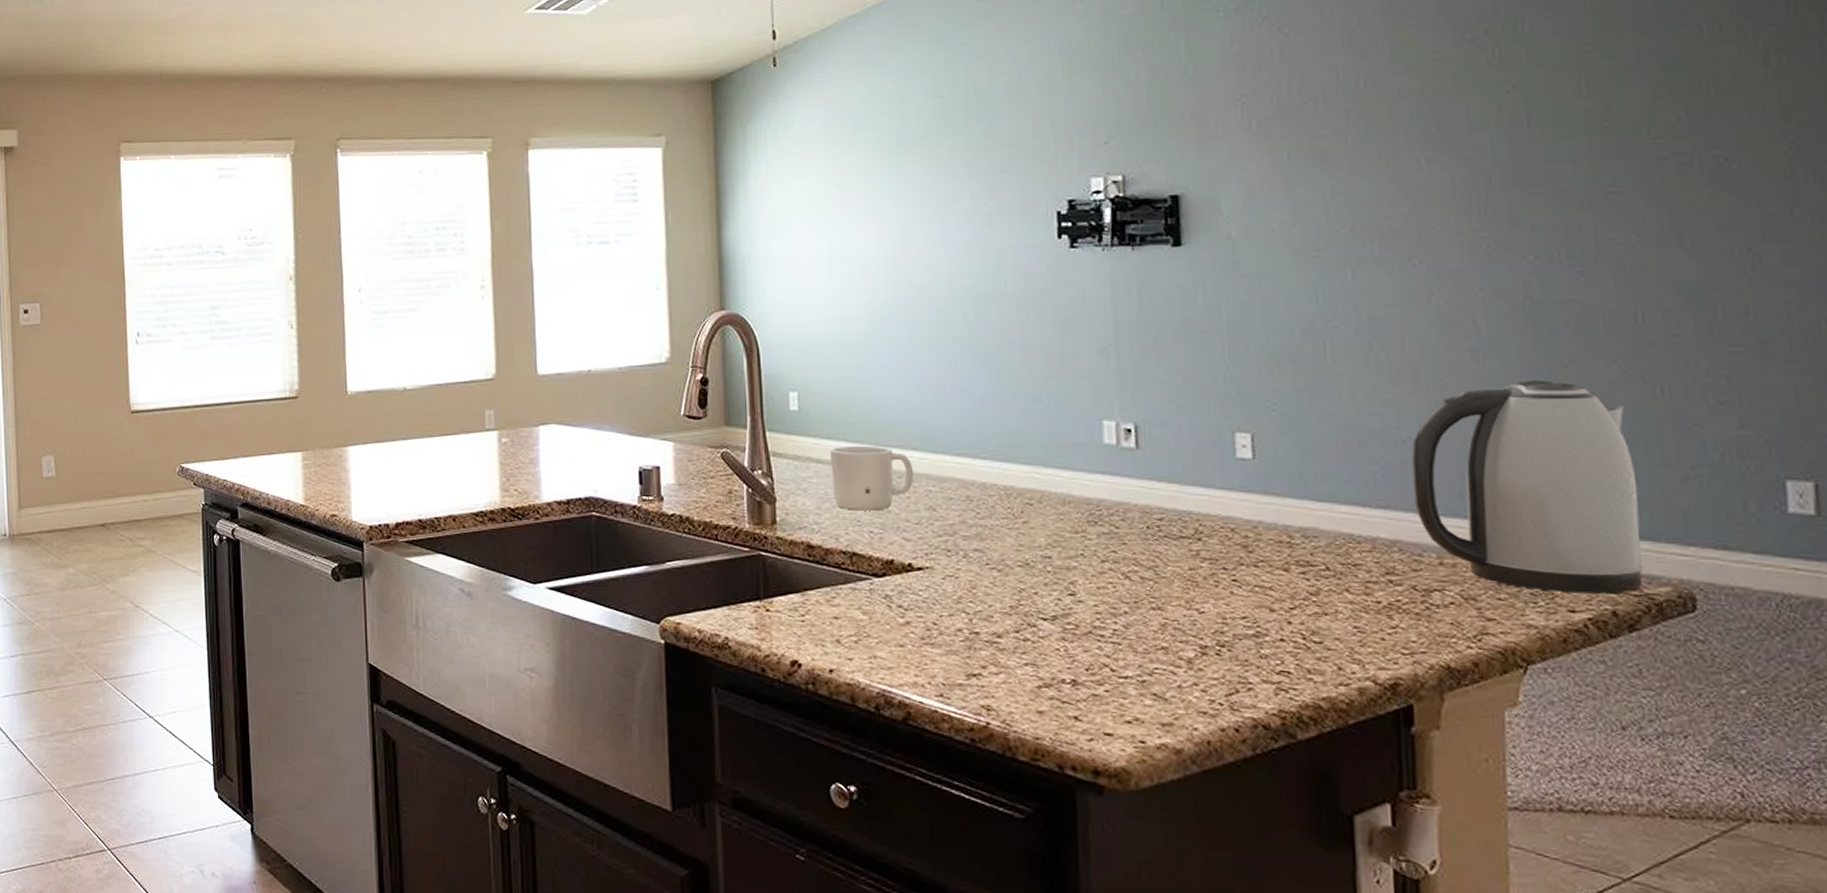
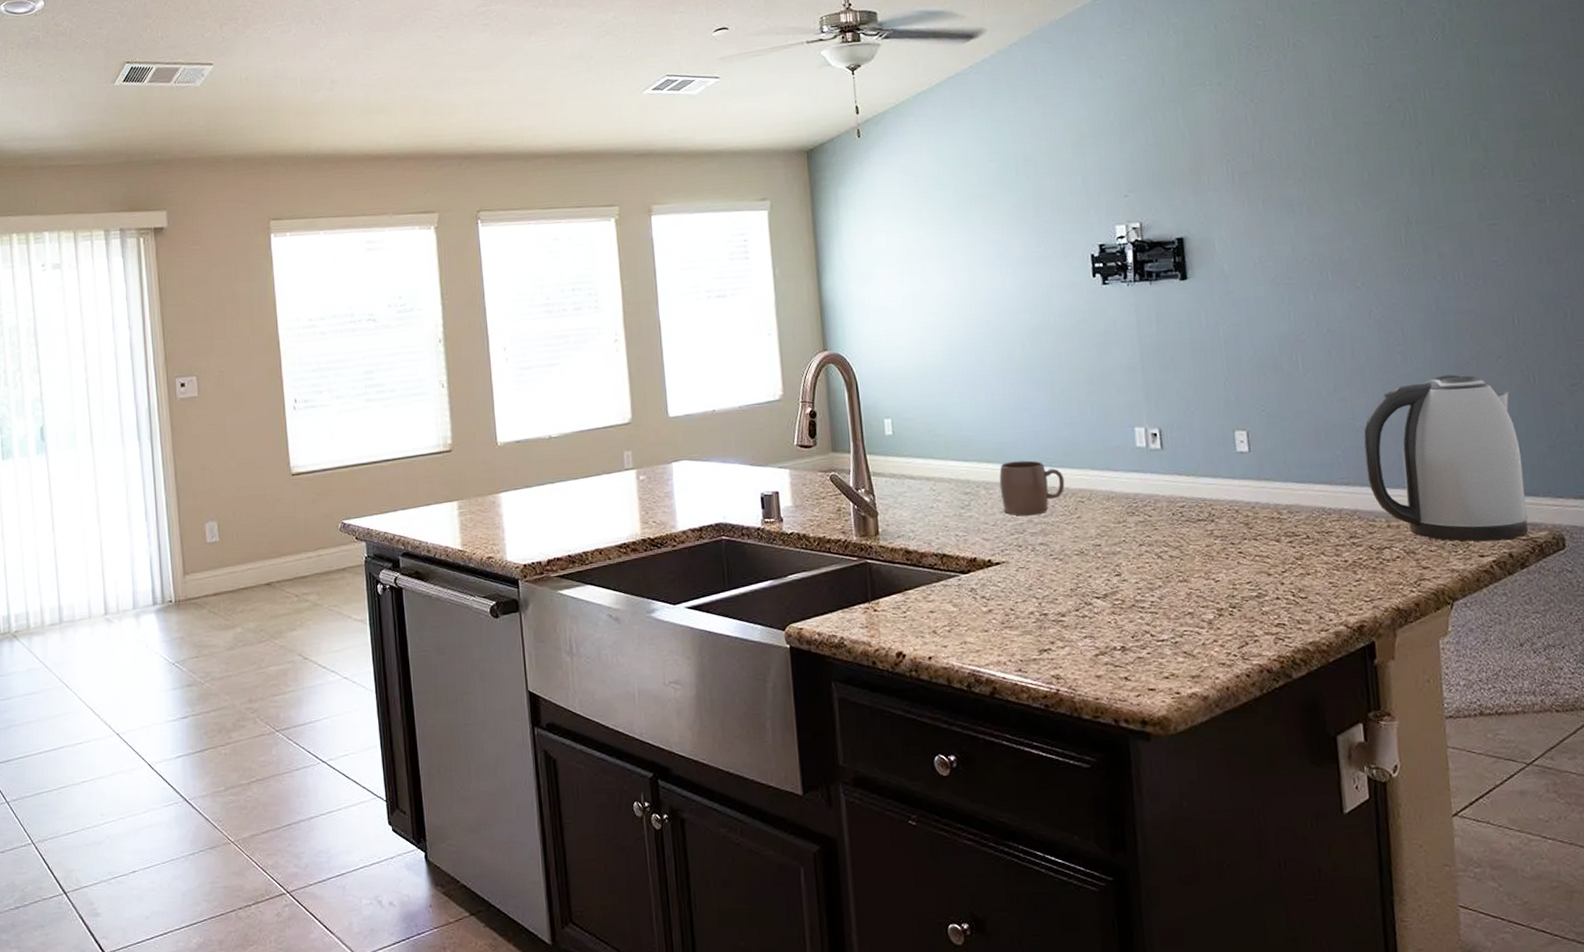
mug: present [830,445,913,511] -> none [920,461,989,518]
mug: none [926,451,1009,516] -> present [999,460,1065,516]

